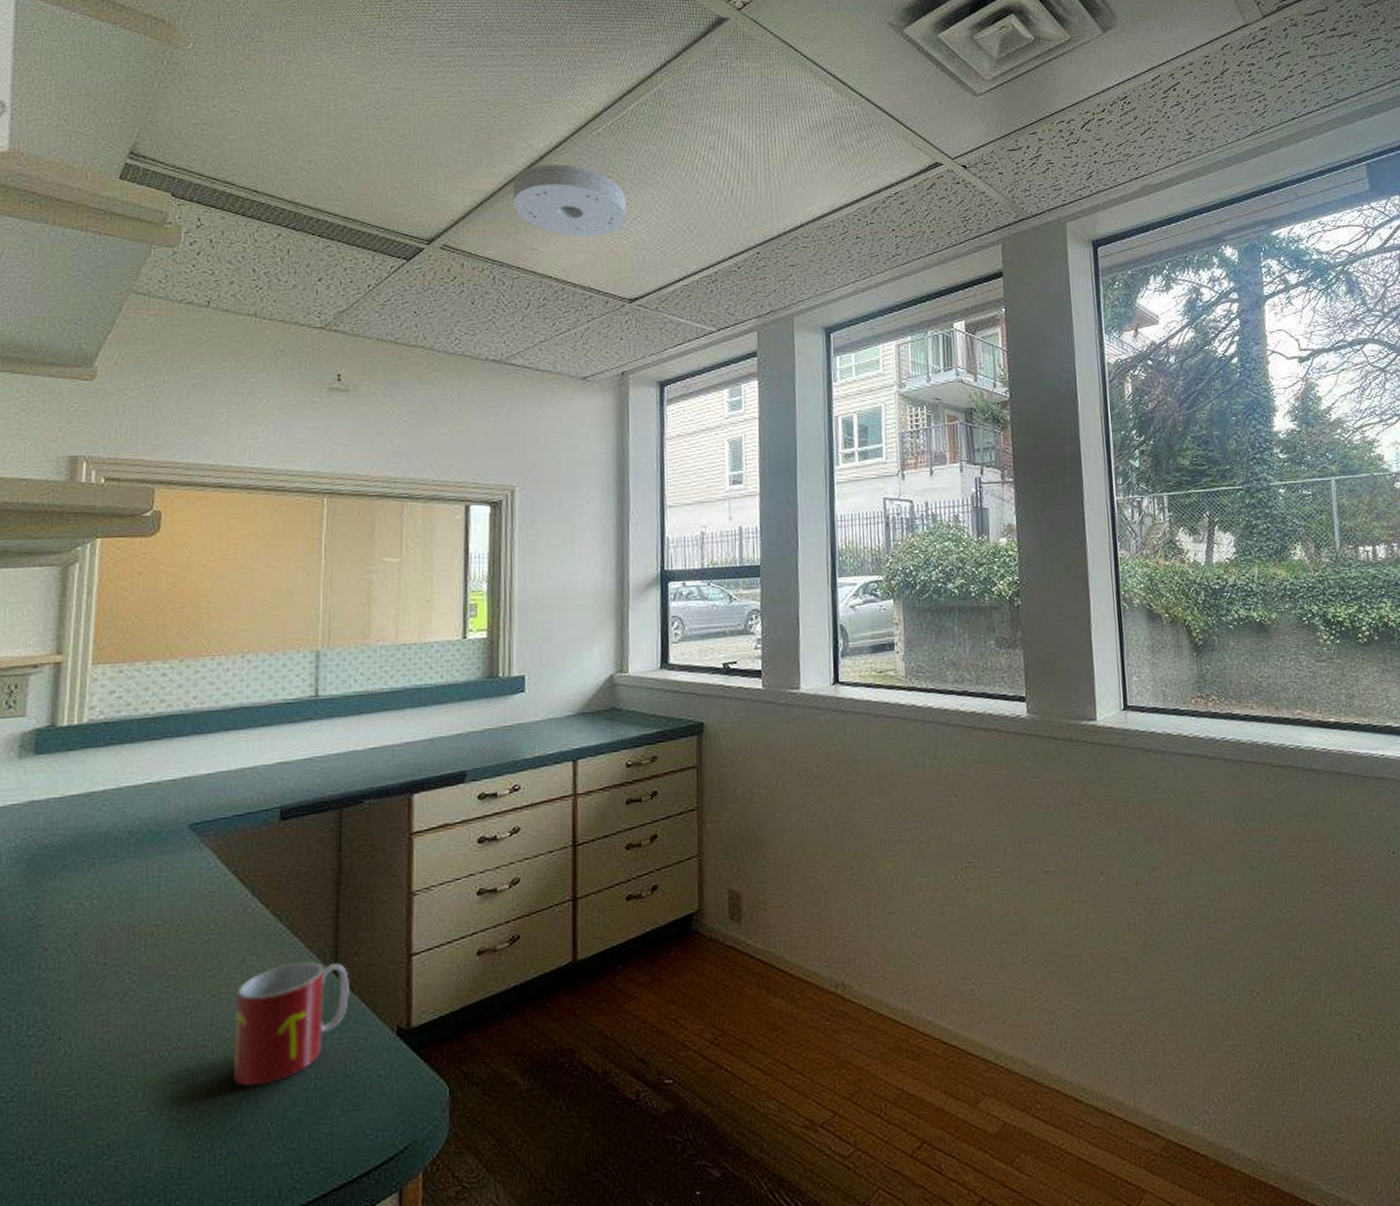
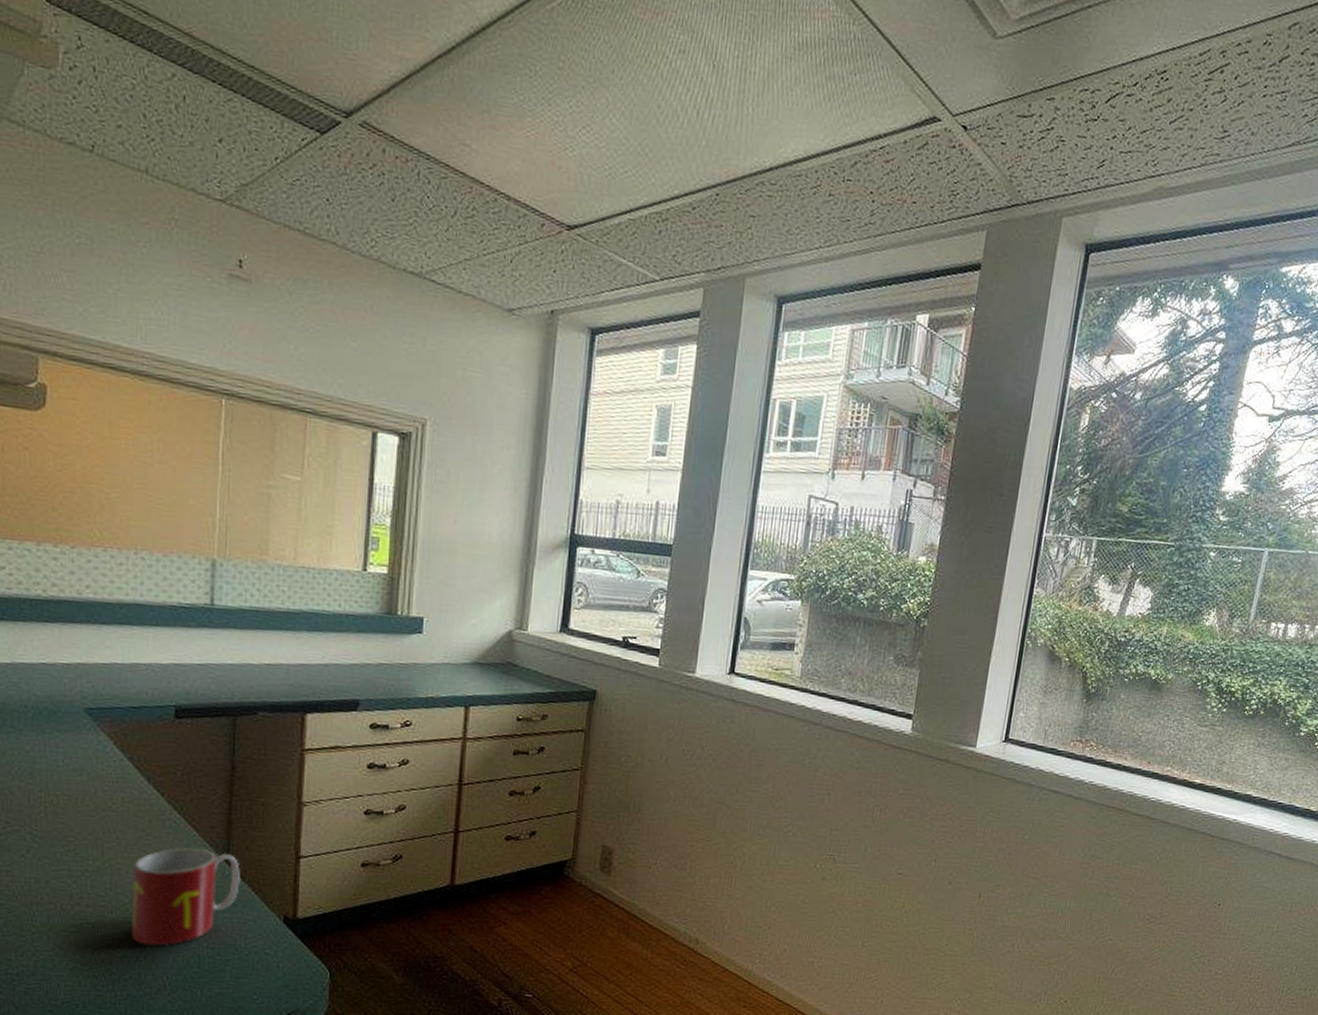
smoke detector: present [512,164,626,237] -> none [445,37,576,142]

